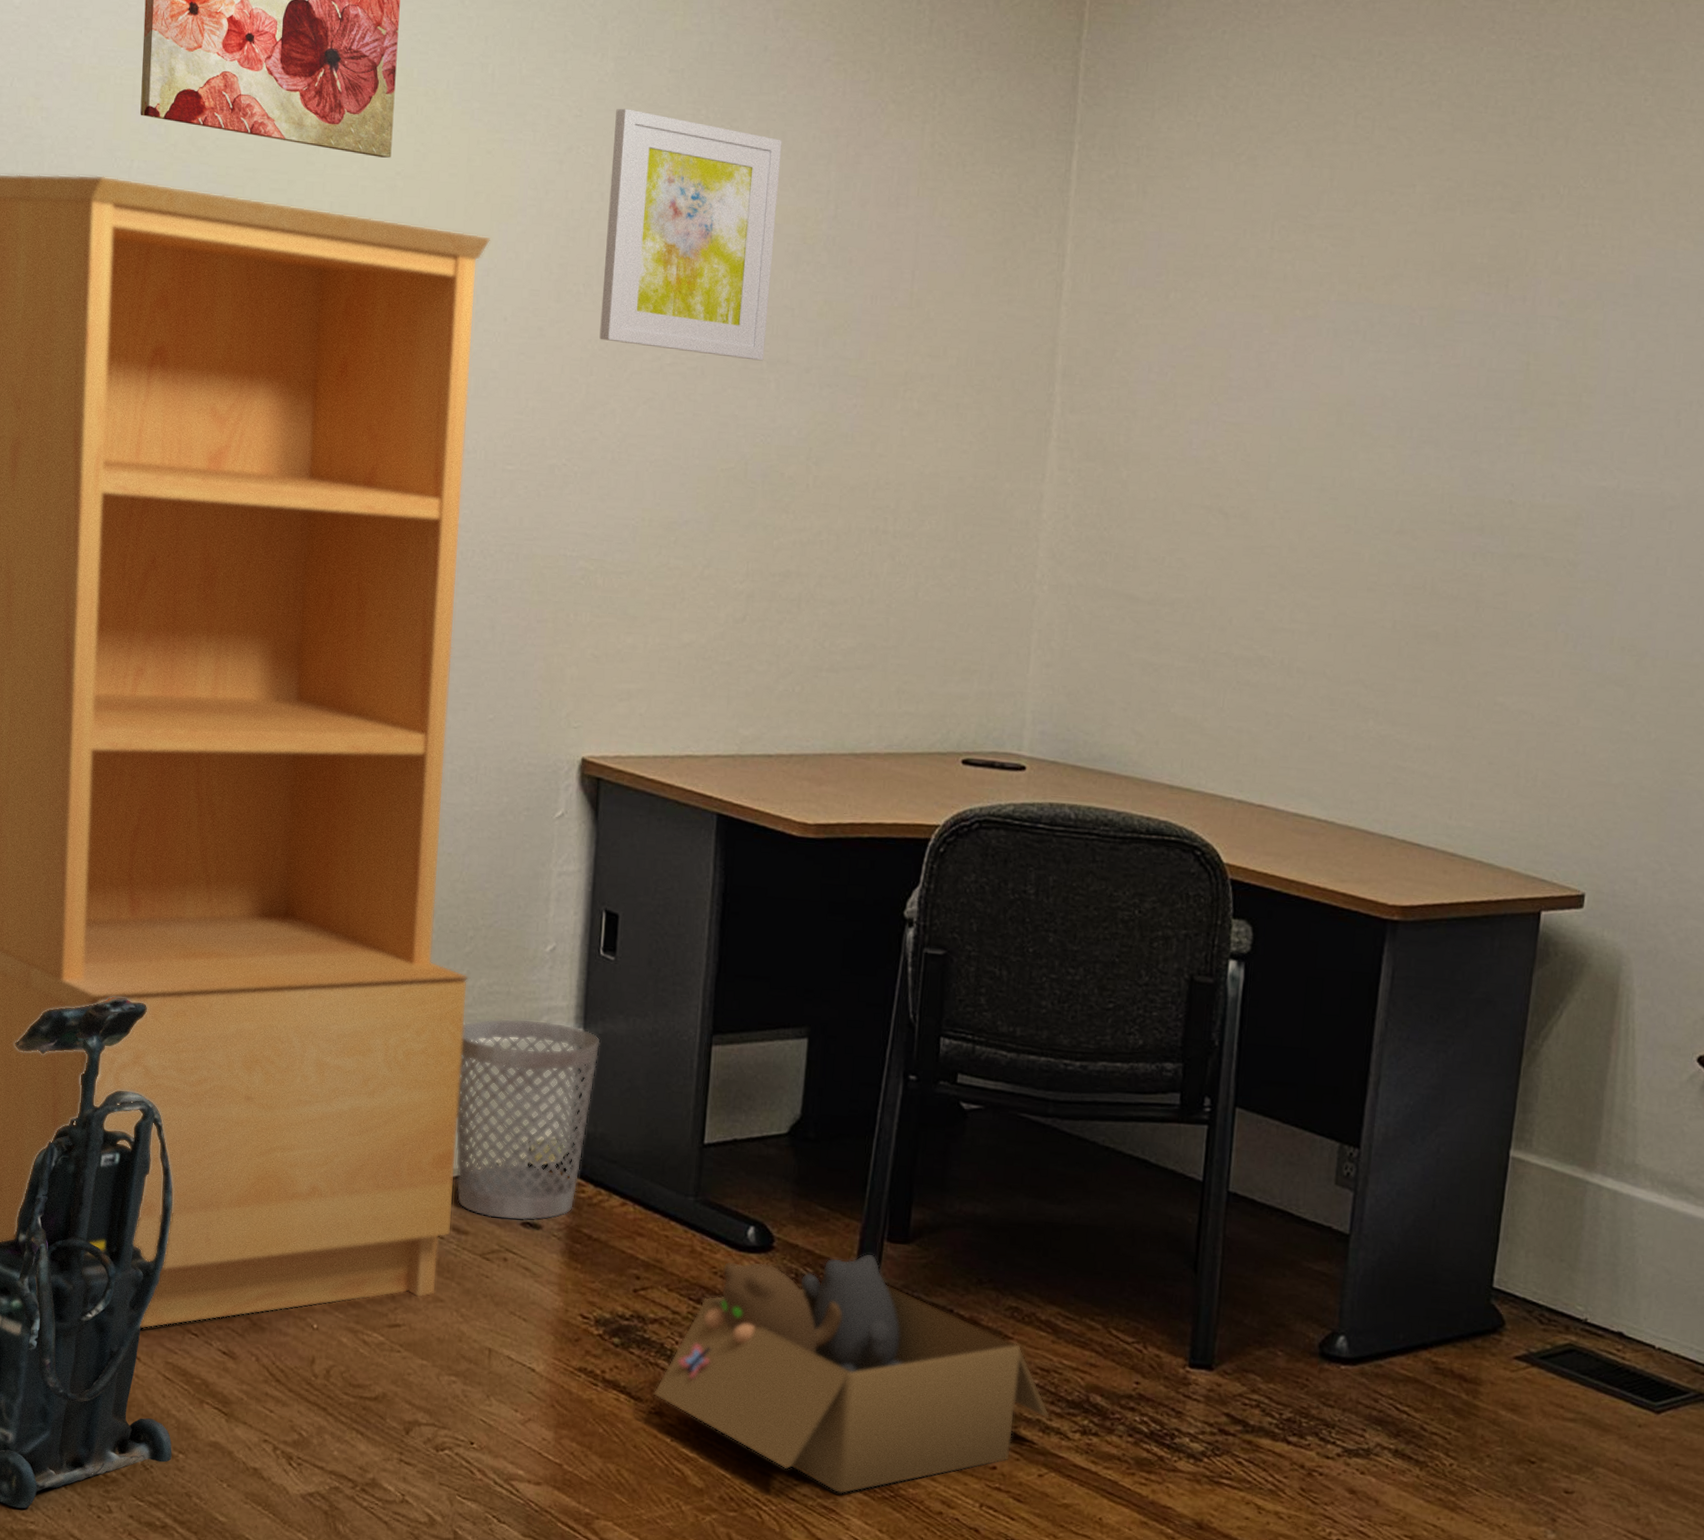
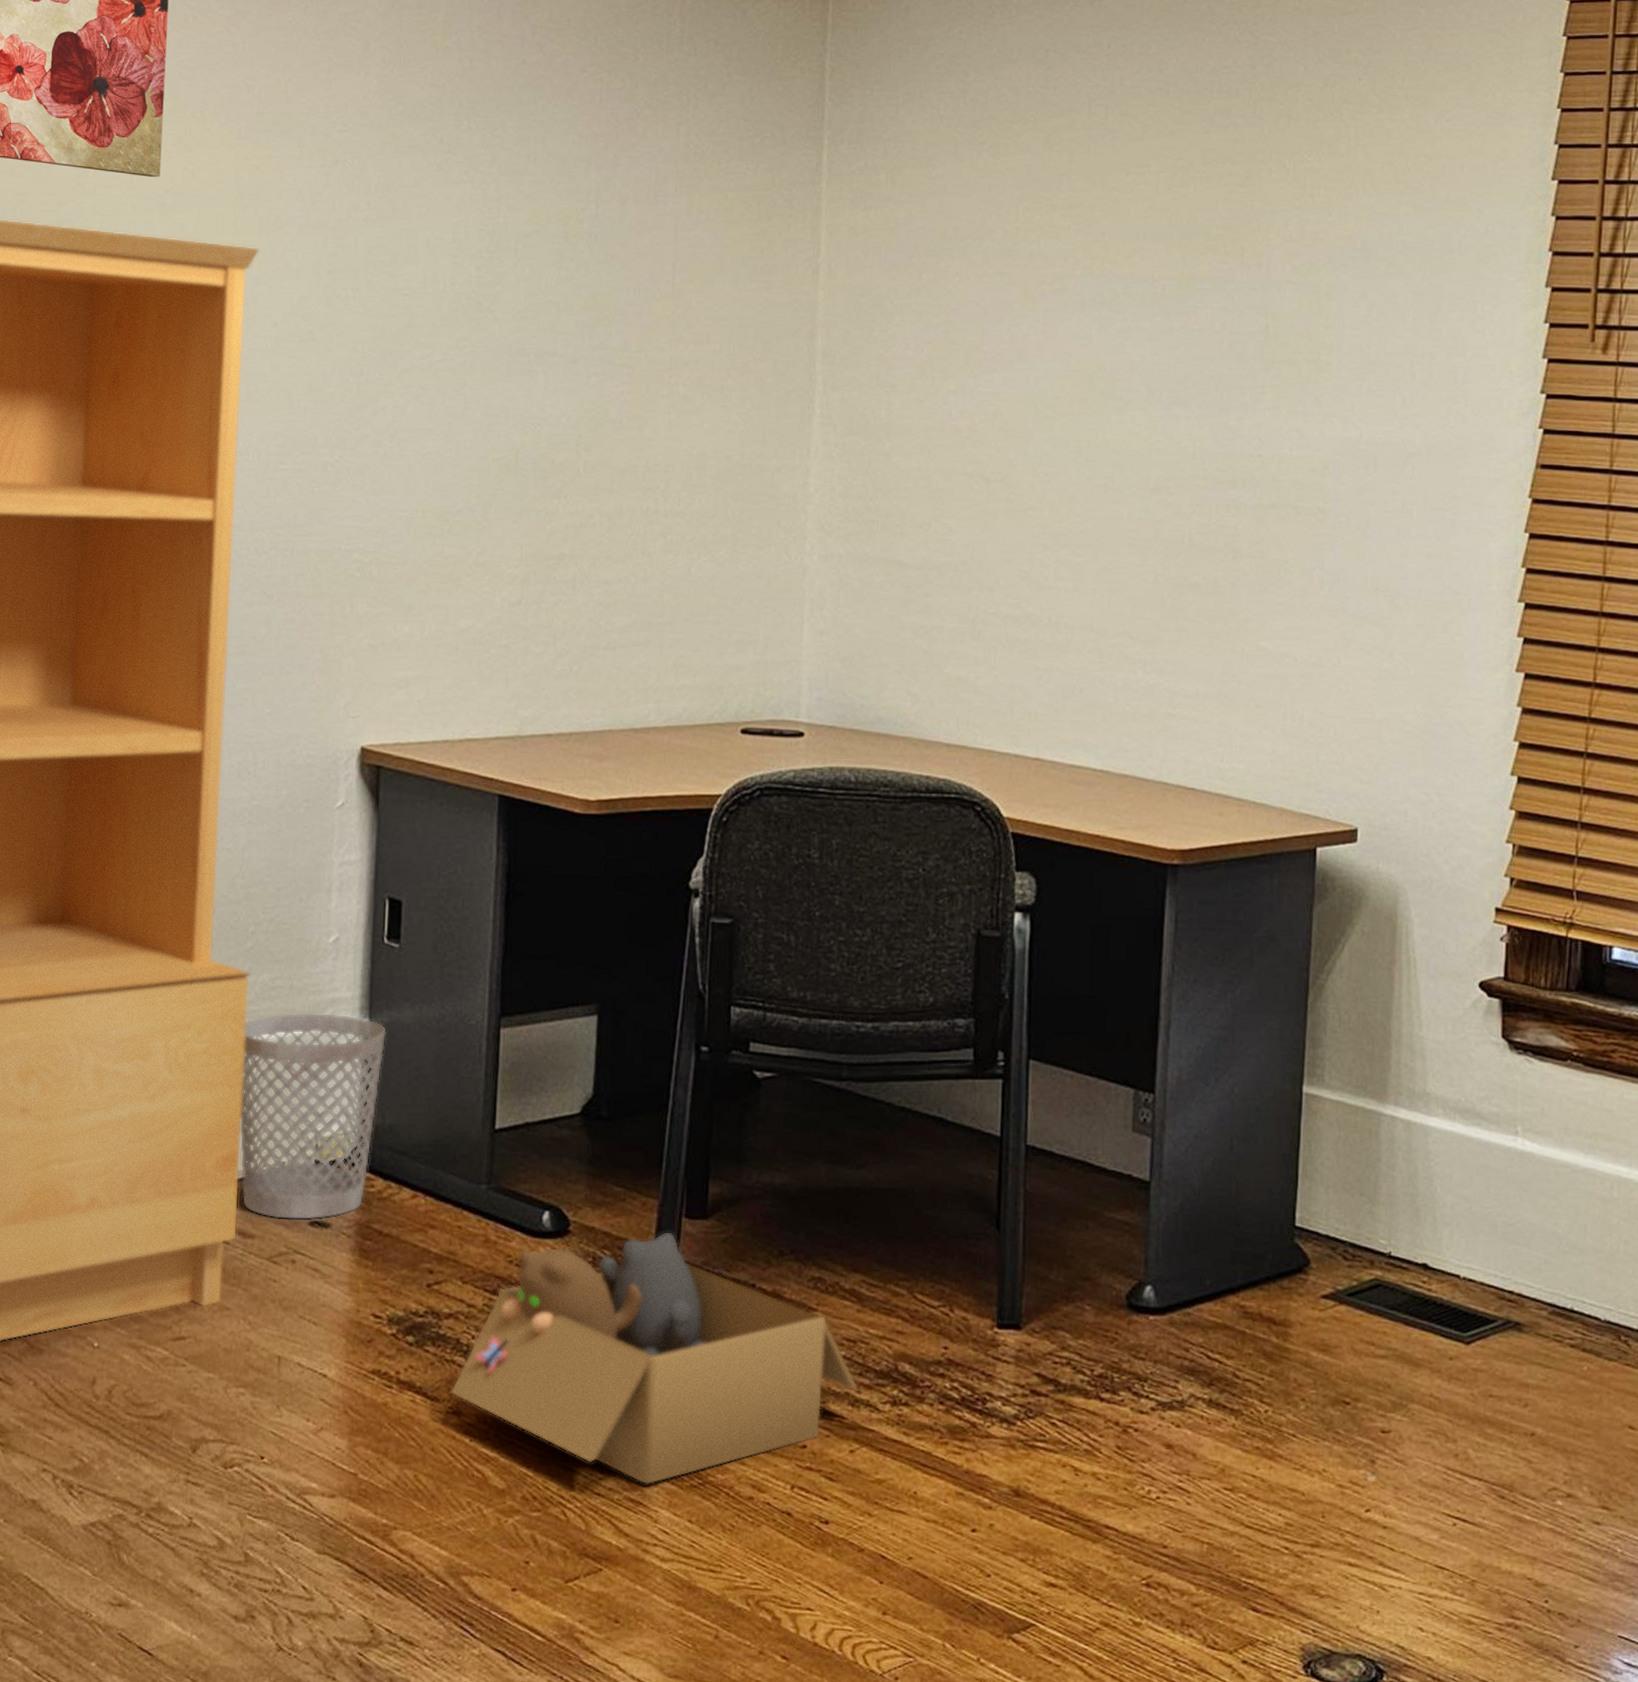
wall art: present [599,108,782,361] -> none [369,122,543,354]

